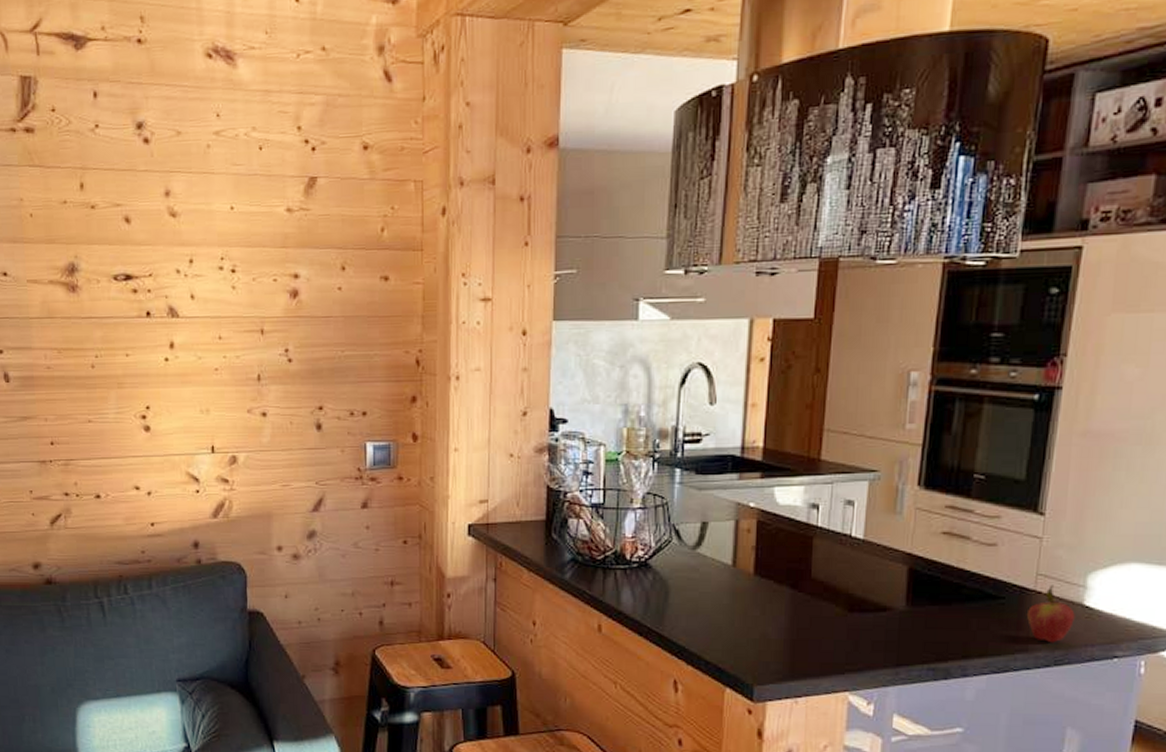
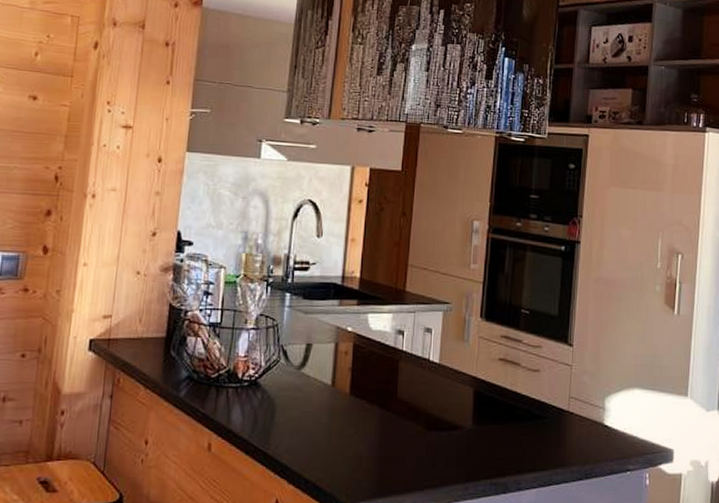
fruit: present [1027,585,1075,643] -> none [564,406,598,459]

